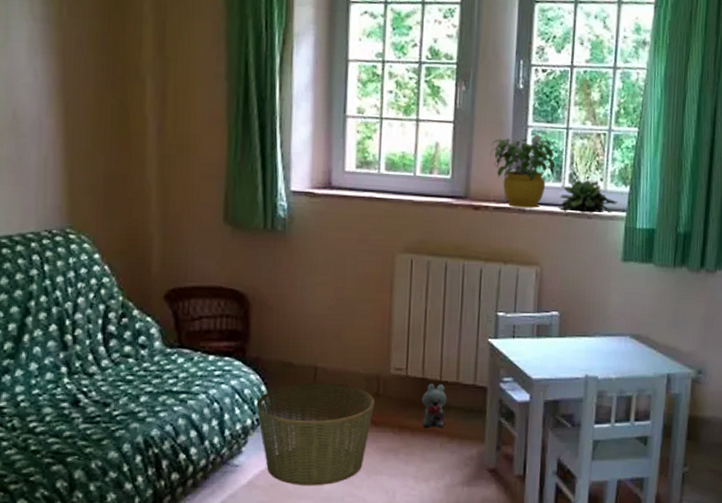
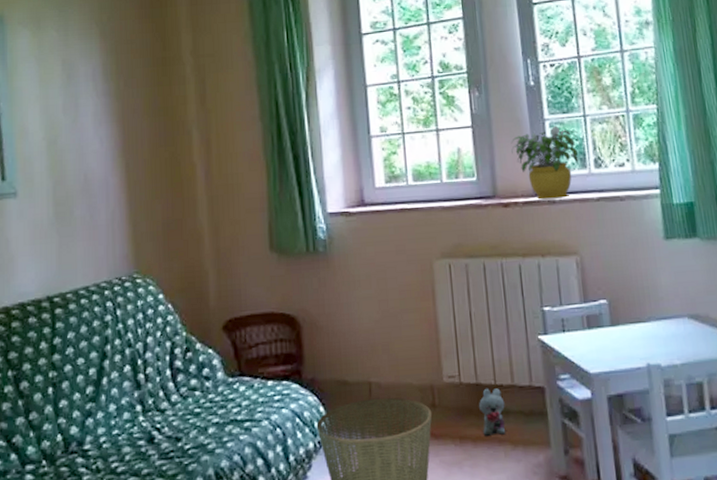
succulent plant: present [560,179,618,214] -> none [587,162,649,198]

